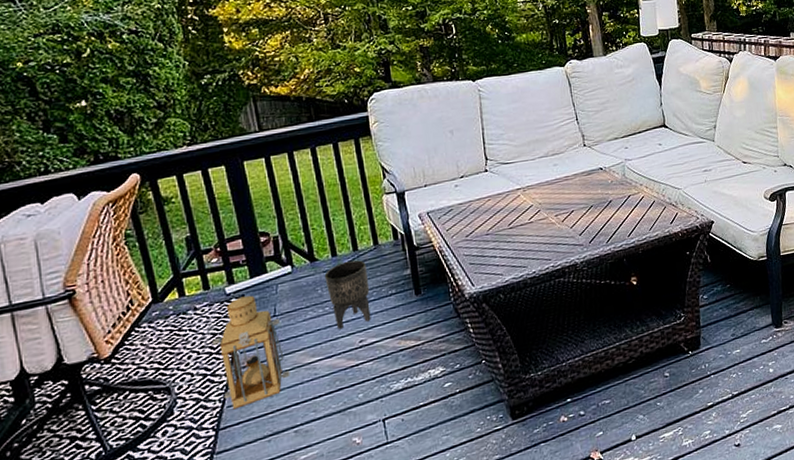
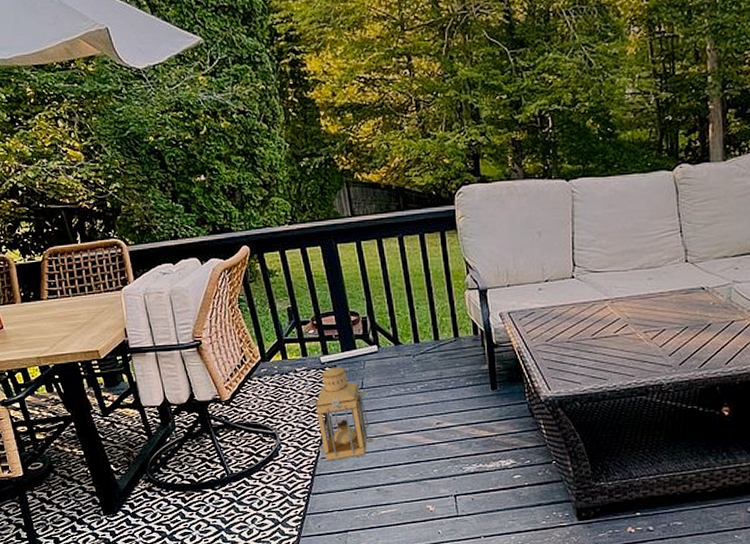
planter: present [324,260,371,330] -> none [407,348,448,410]

